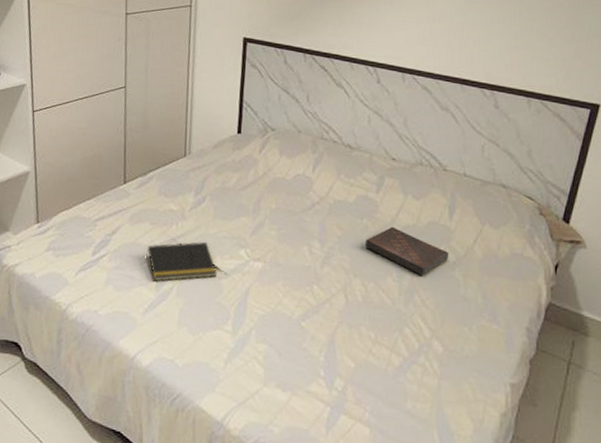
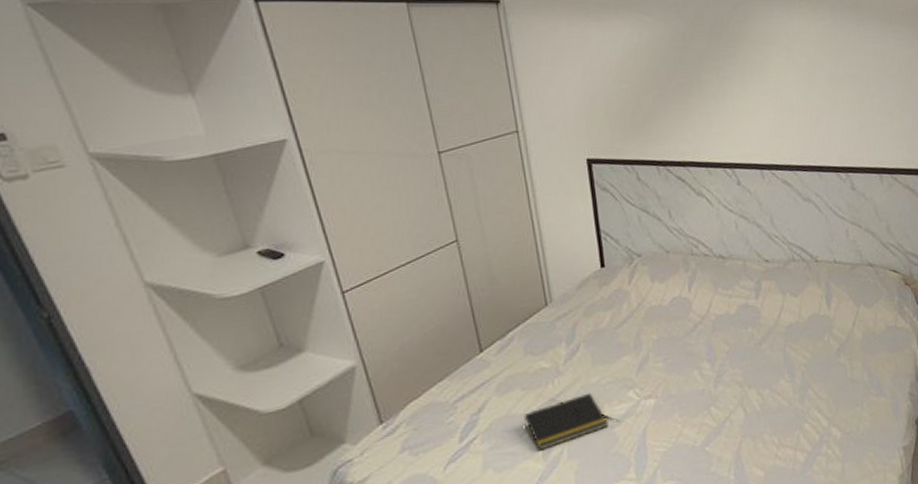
book: present [364,226,449,277] -> none [753,328,833,371]

